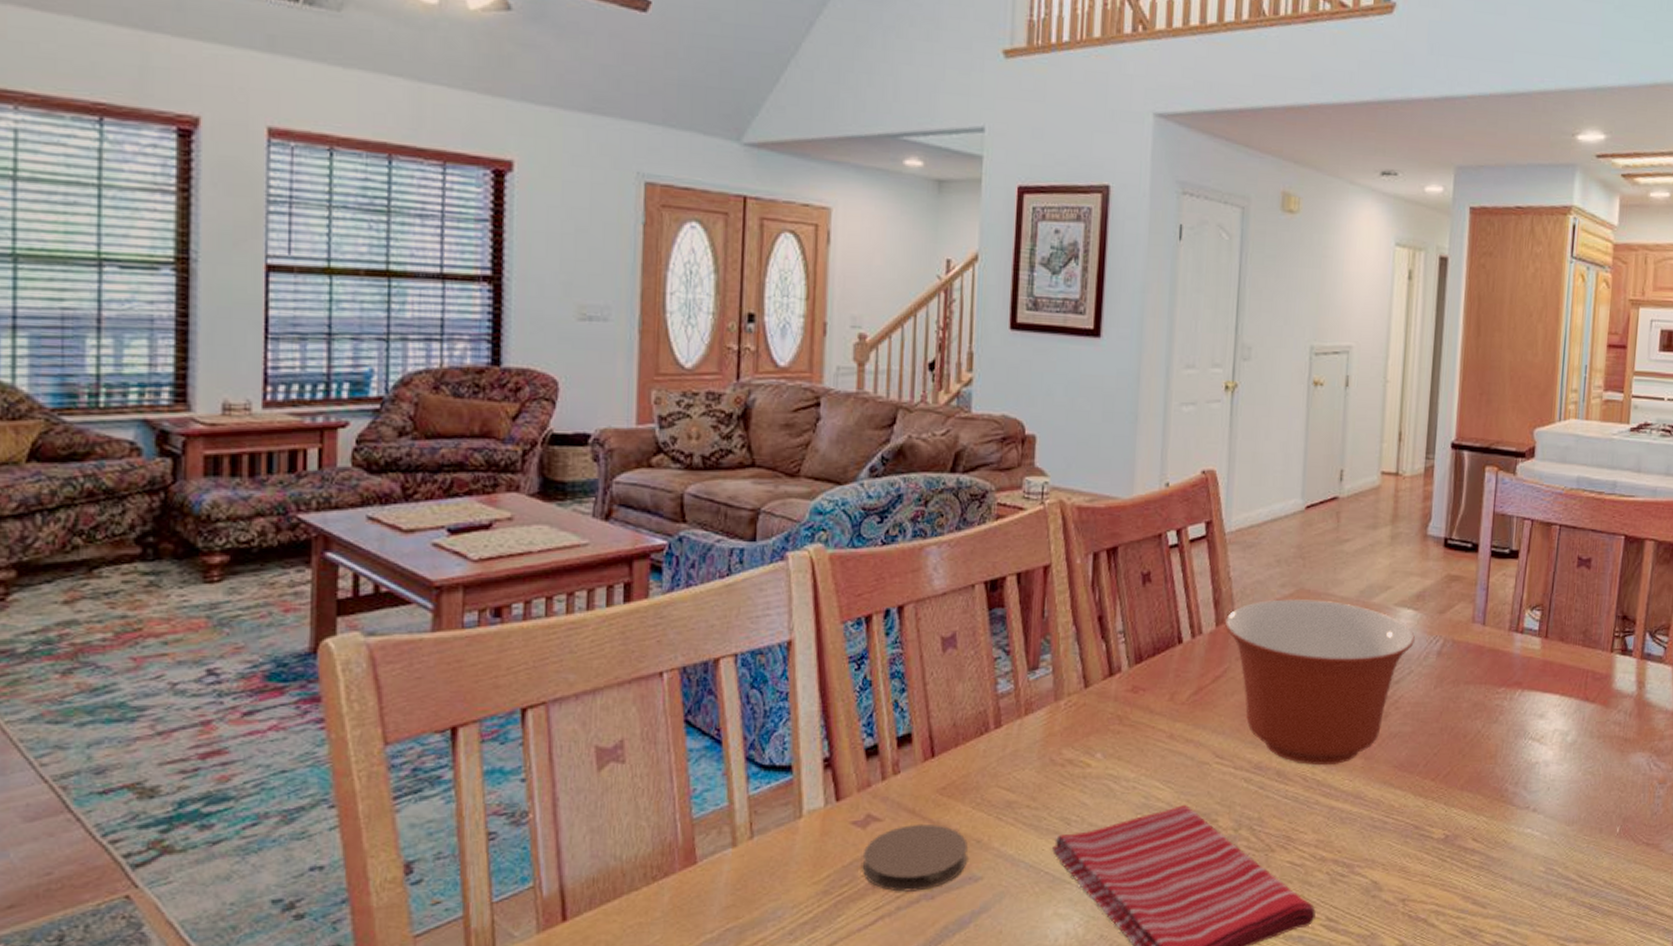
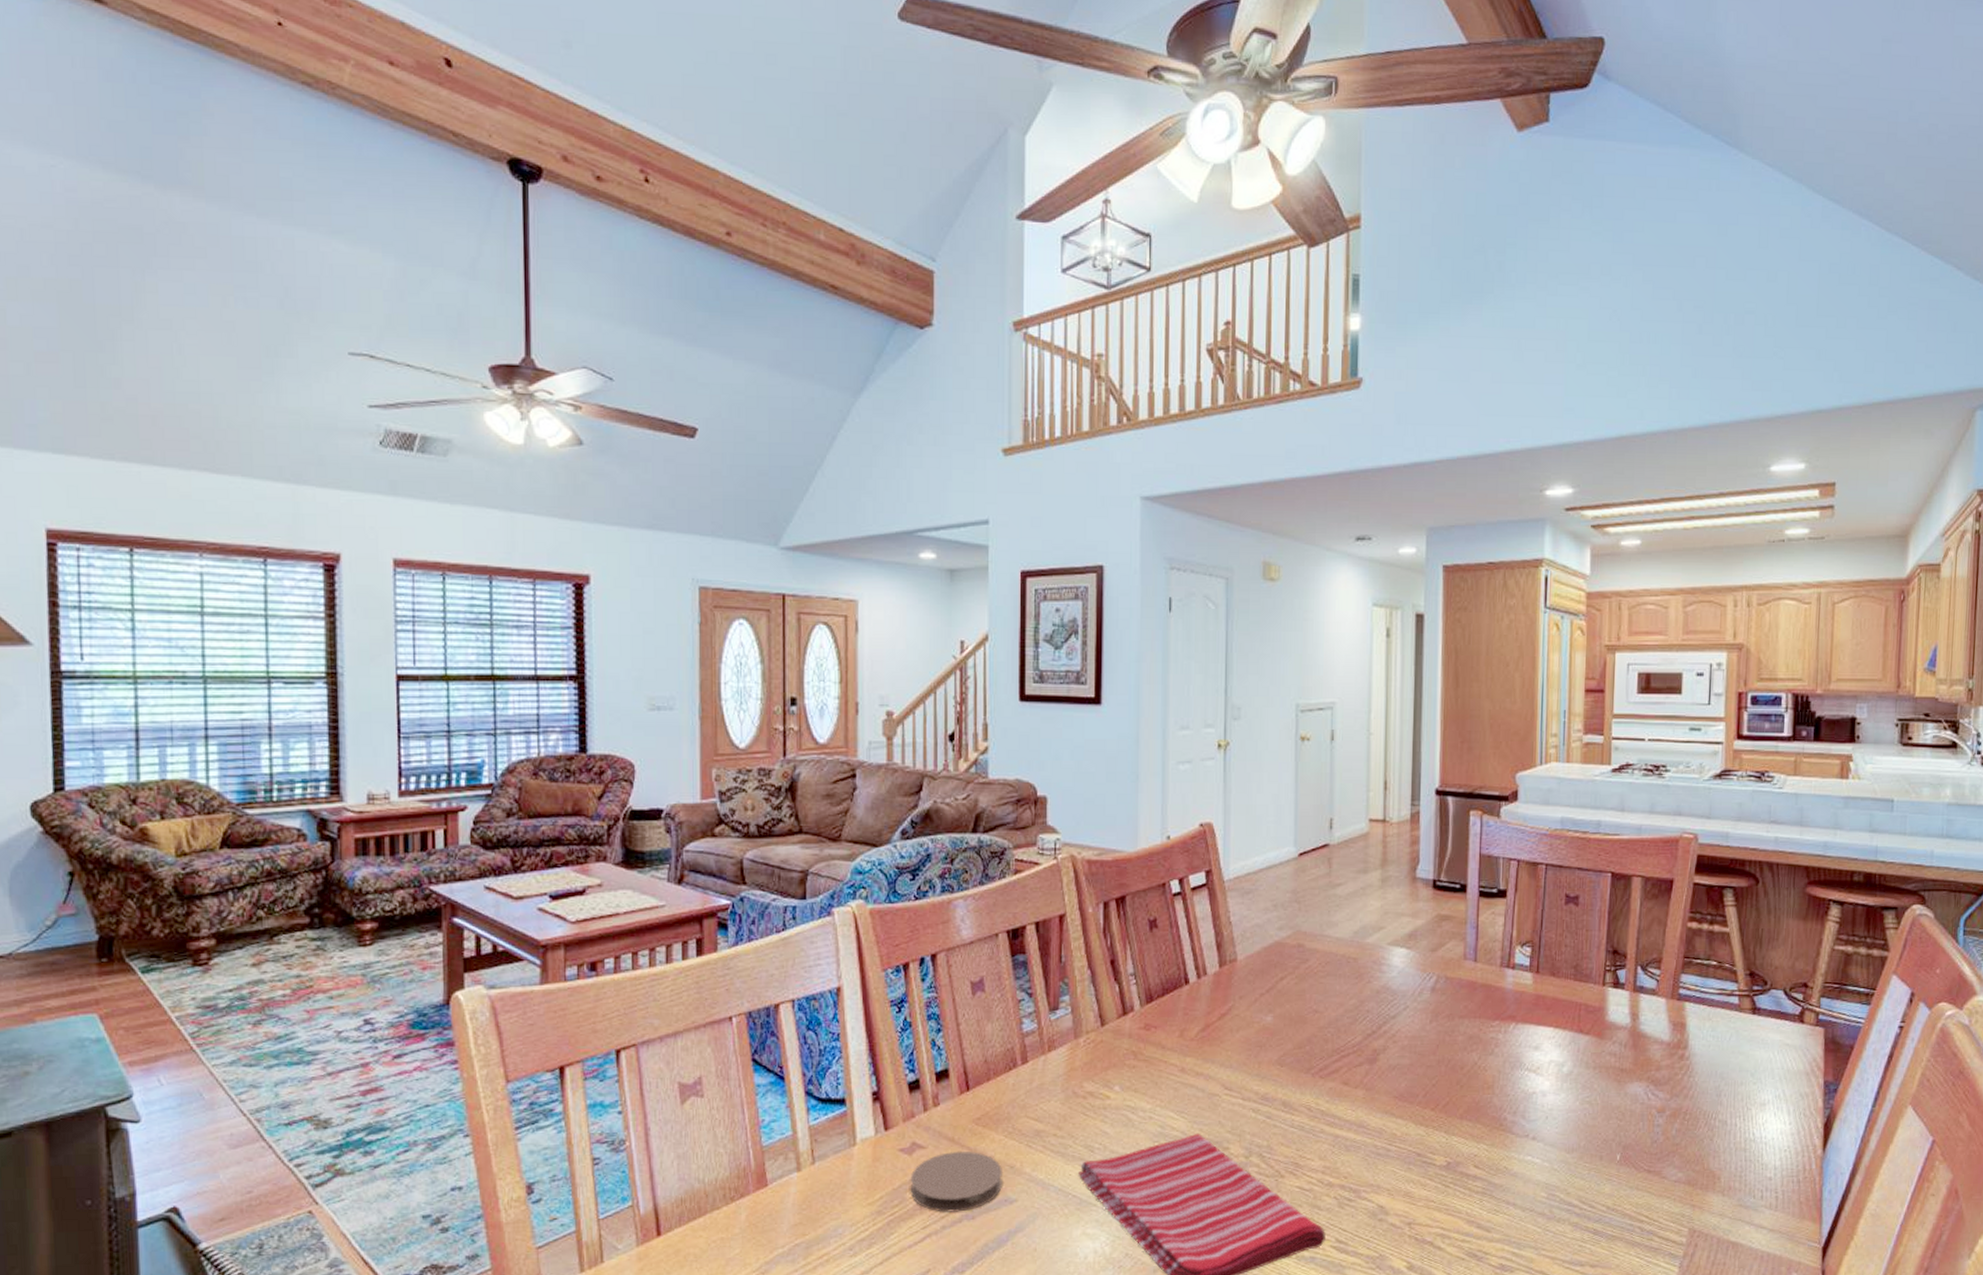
mixing bowl: present [1224,598,1415,766] -> none [1227,940,1409,1097]

